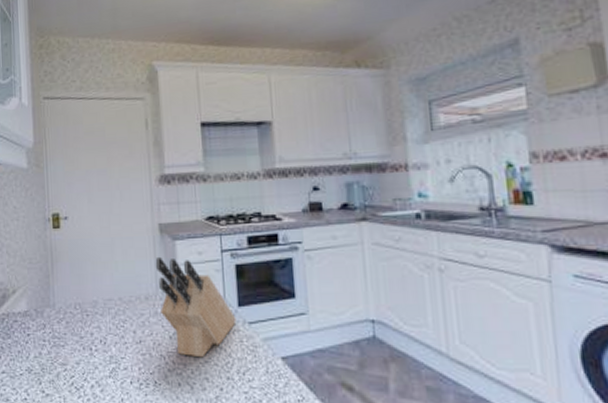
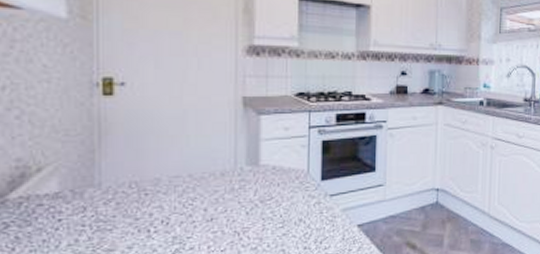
knife block: present [155,256,237,358] -> none [235,131,318,231]

